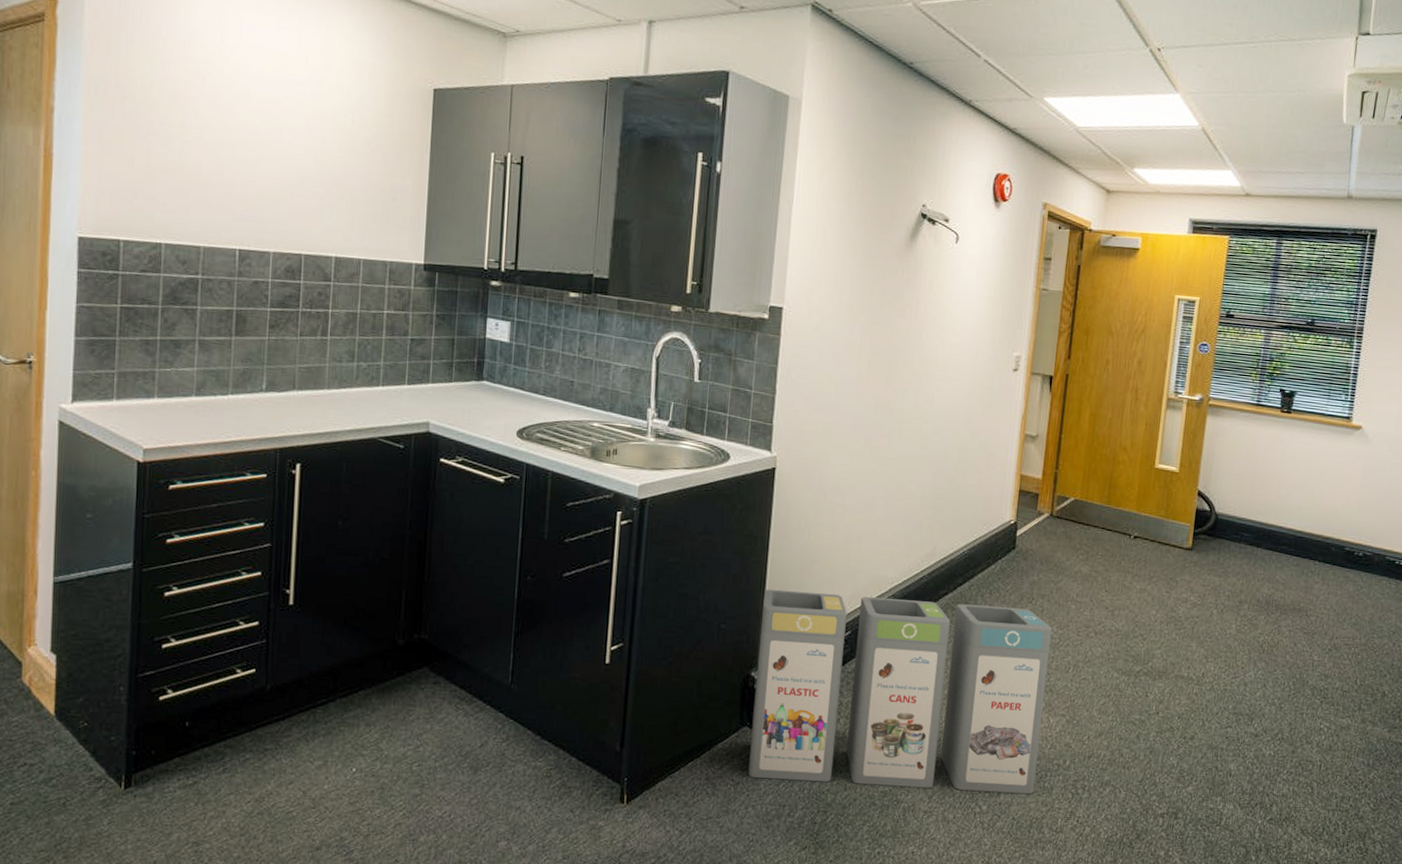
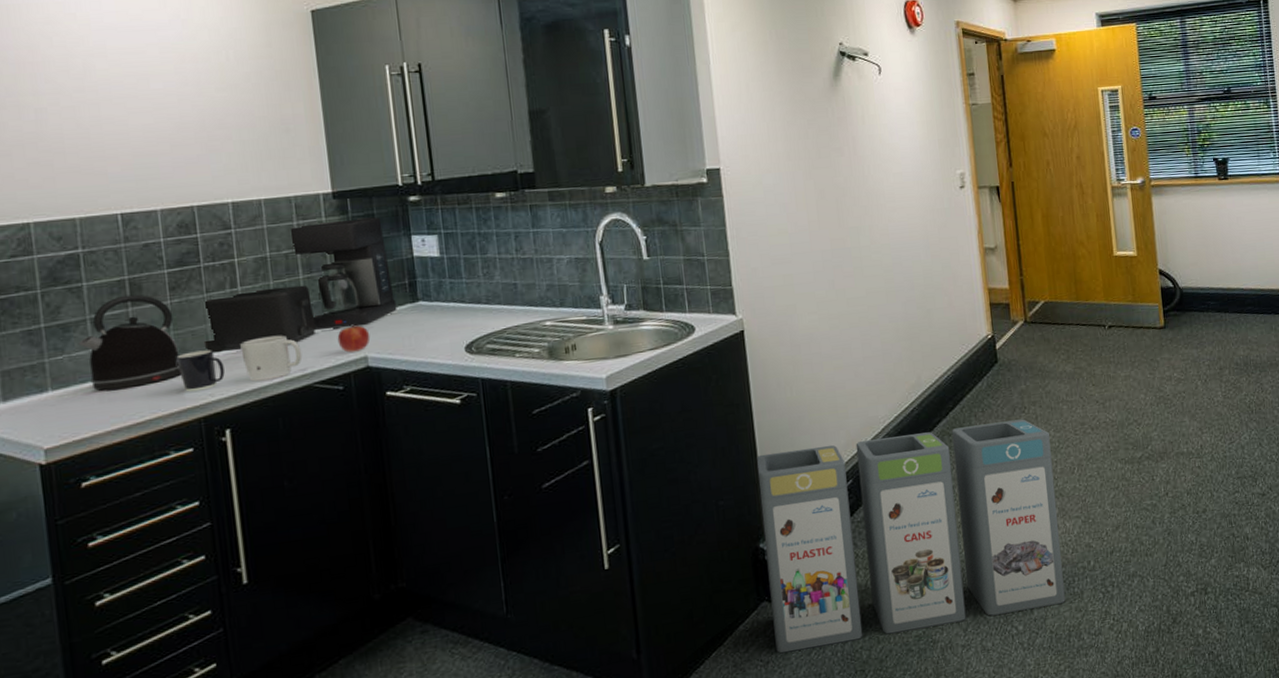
kettle: none [185,324,269,410] -> present [78,294,181,391]
mug: none [264,386,304,424] -> present [175,349,225,392]
toaster: none [290,340,390,398] -> present [203,285,316,354]
mug: none [321,386,373,427] -> present [240,335,303,382]
coffee maker: none [379,289,463,394] -> present [288,217,397,331]
fruit: none [406,390,435,416] -> present [337,324,371,353]

